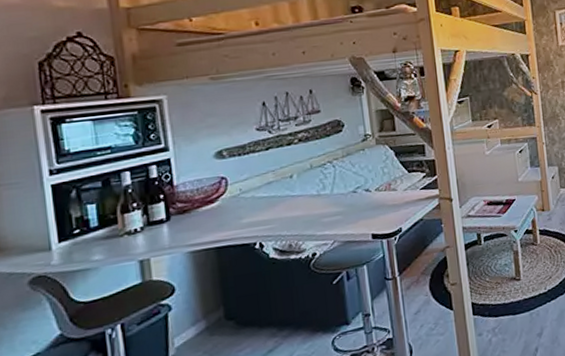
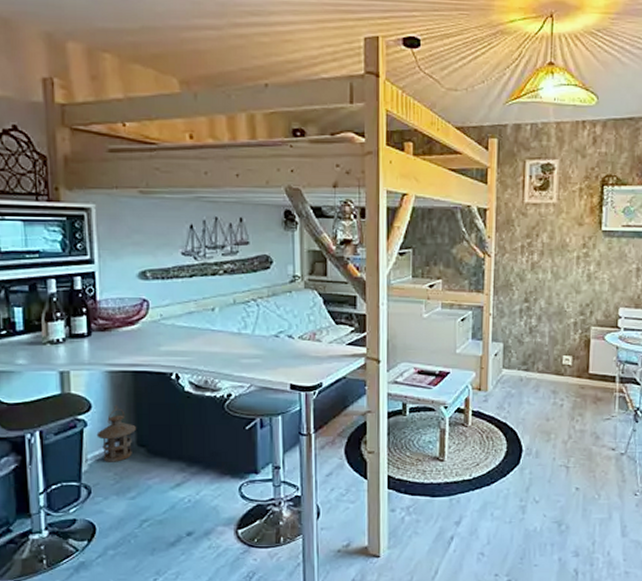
lantern: none [182,283,223,343] -> present [96,405,136,462]

